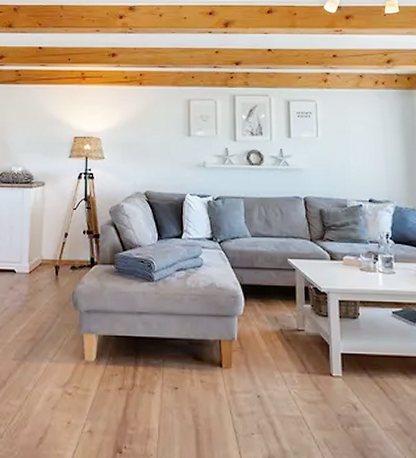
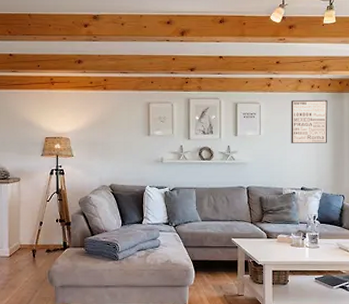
wall art: none [351,97,398,148] -> present [291,99,328,143]

